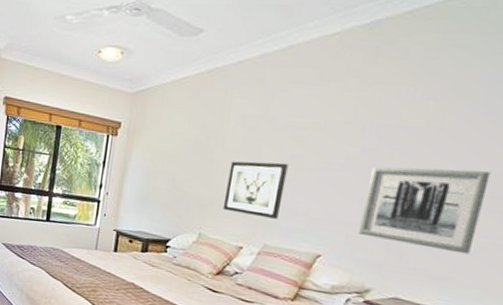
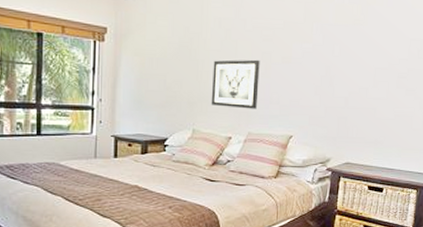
wall art: present [358,166,491,255] -> none [317,57,396,122]

